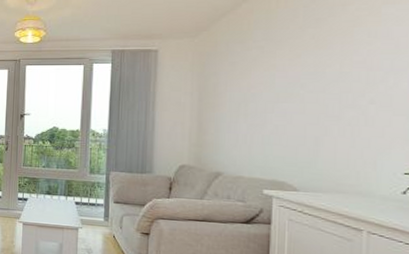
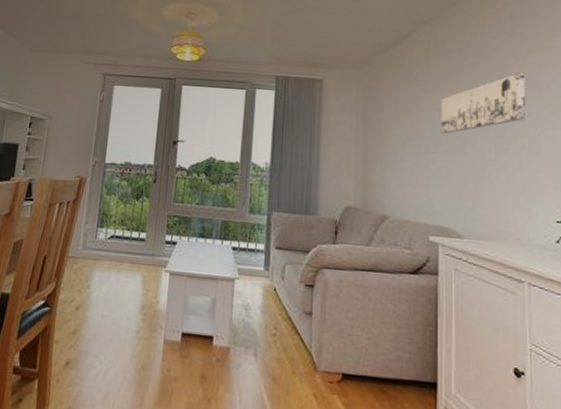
wall art: none [280,26,379,93] -> present [441,73,526,134]

